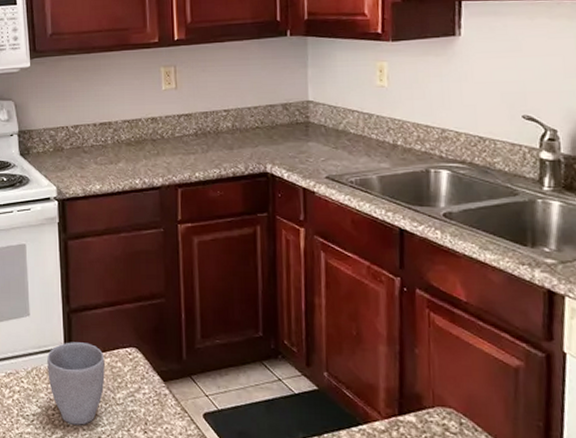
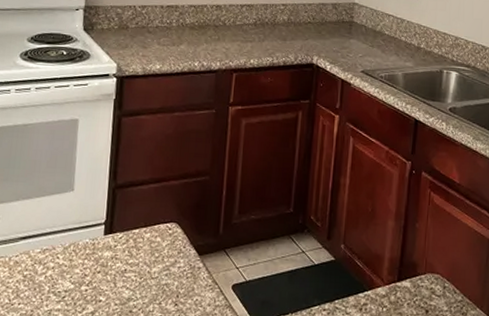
mug: present [47,342,105,425] -> none [85,217,145,300]

